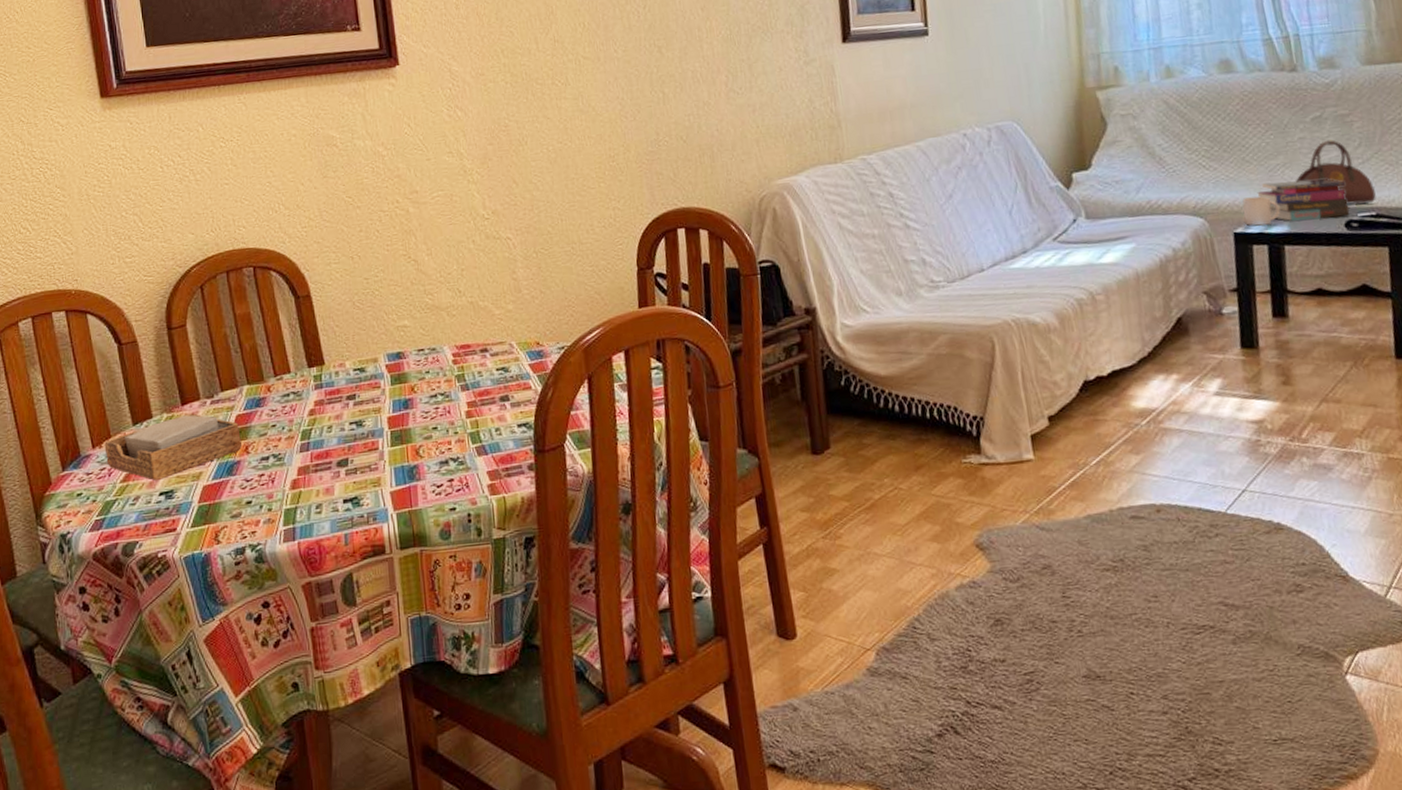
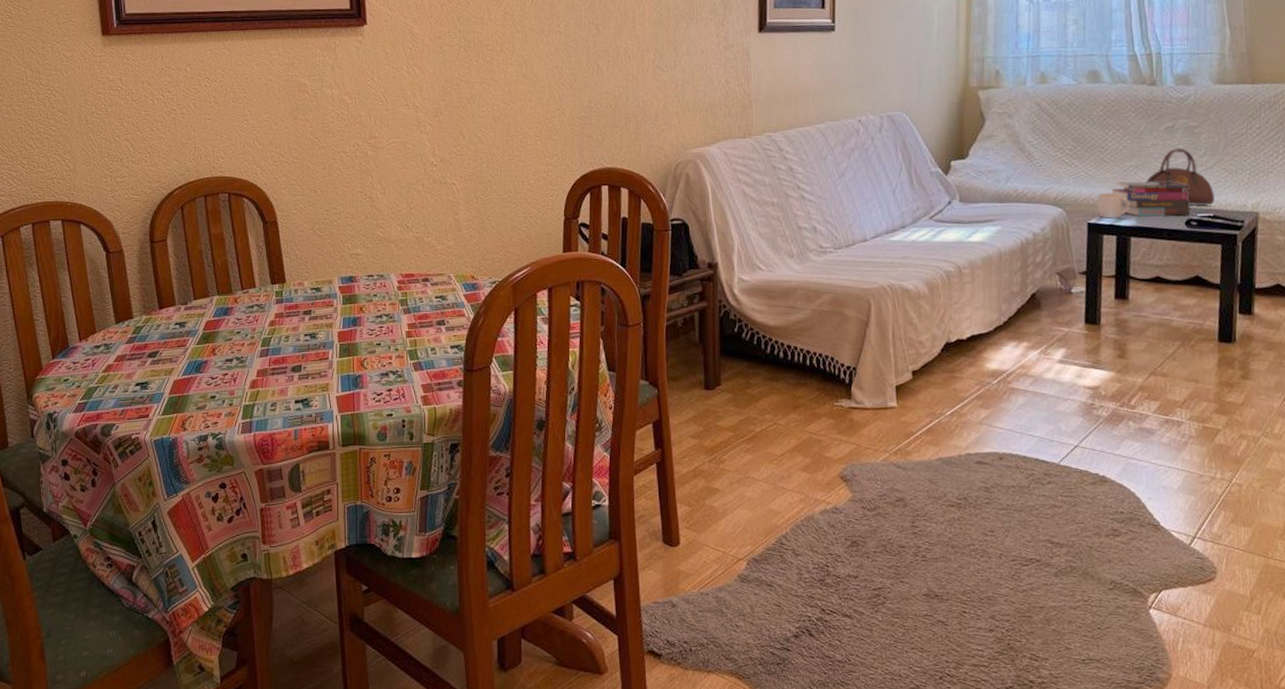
napkin holder: present [104,413,242,482] -> none [90,317,209,373]

